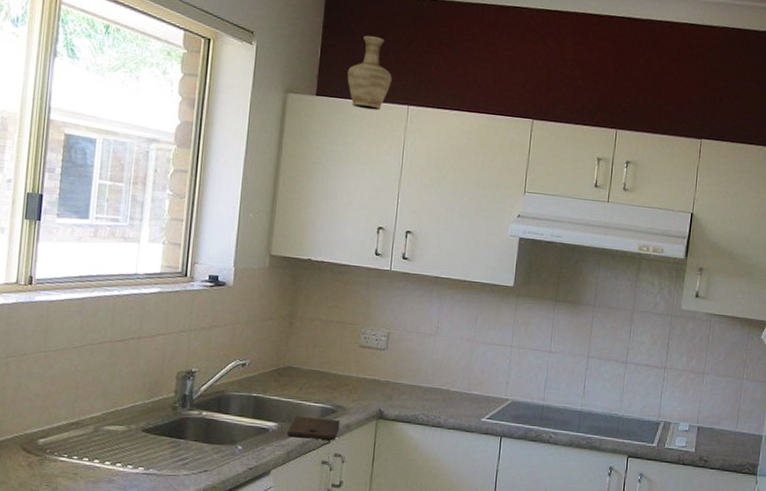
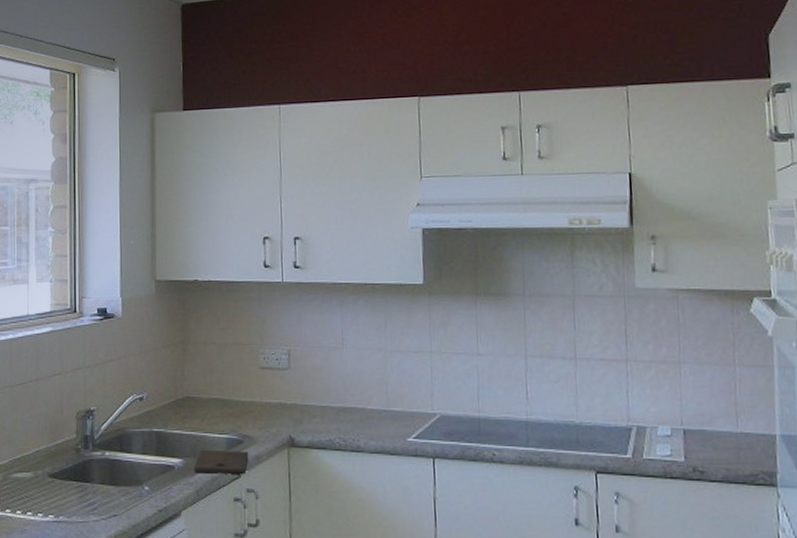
vase: present [347,35,392,111] -> none [212,40,259,116]

